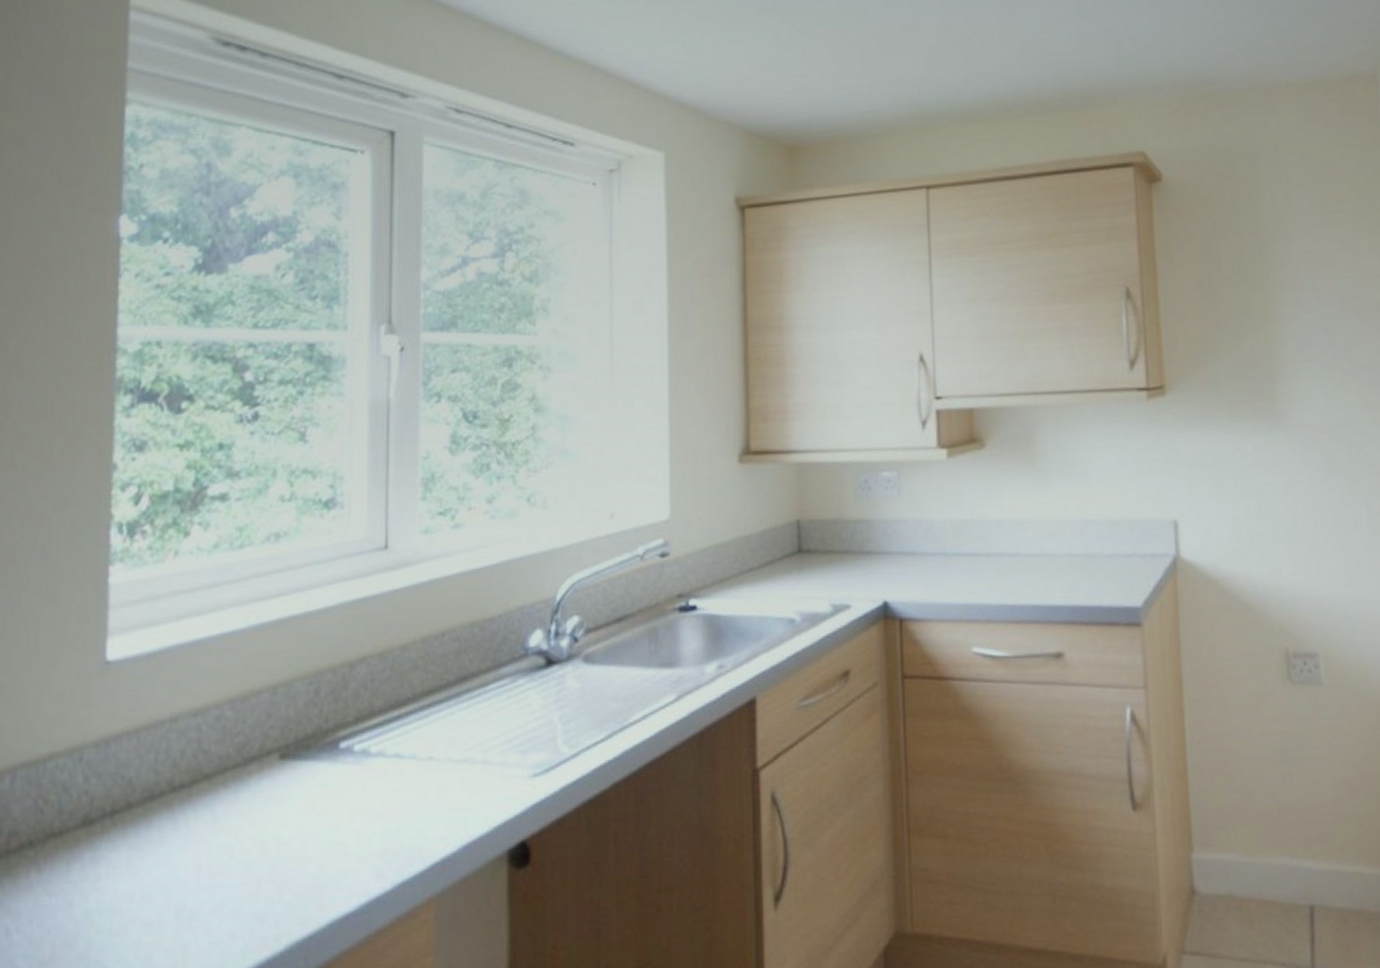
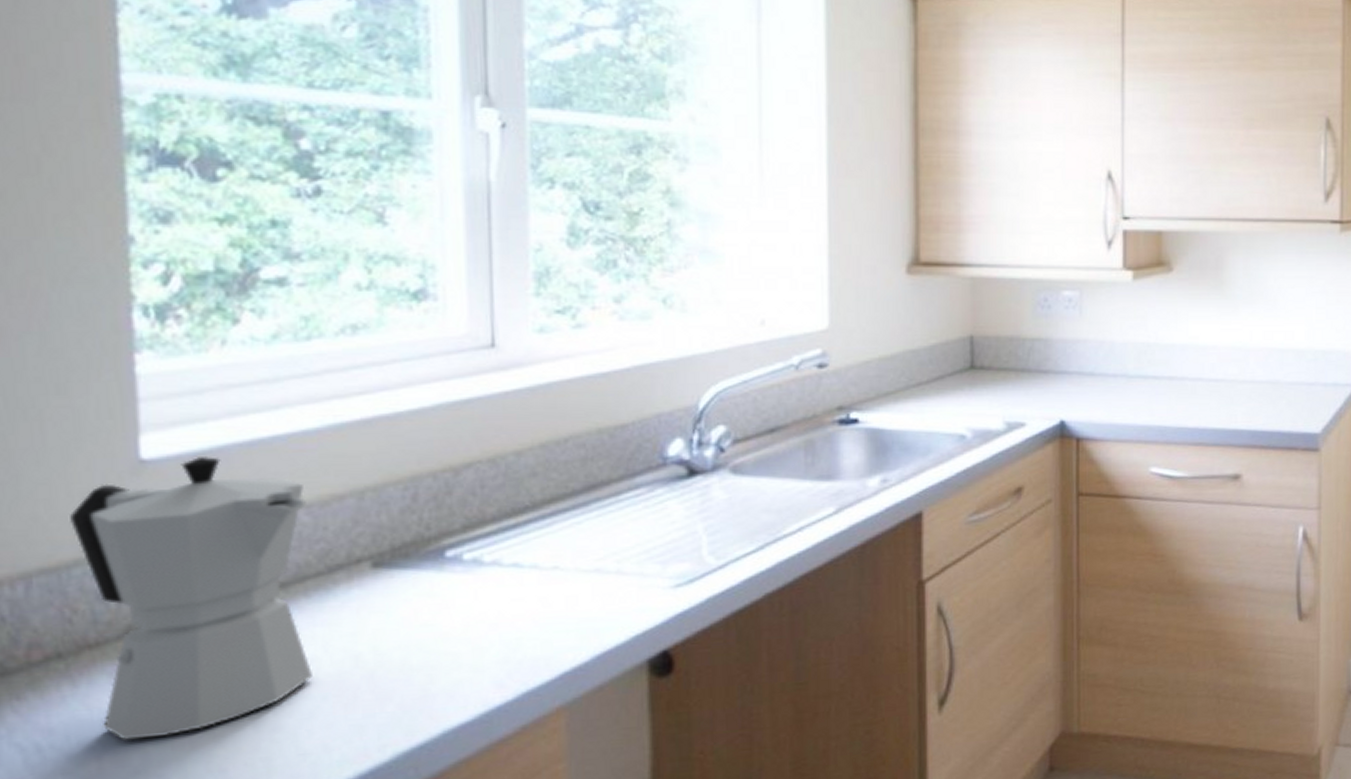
moka pot: none [50,657,230,926] -> present [70,457,313,741]

